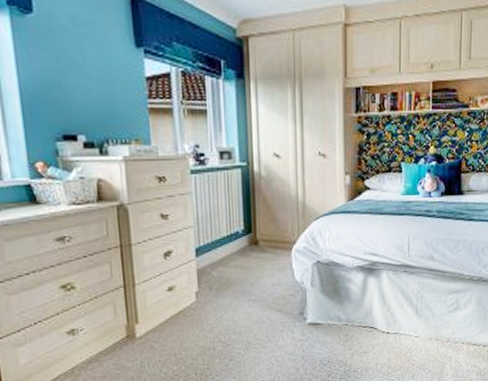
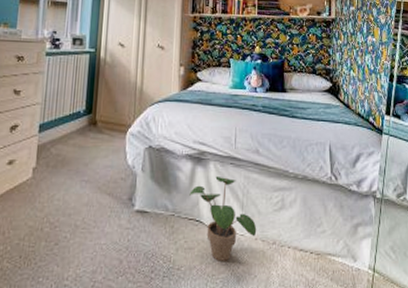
potted plant: none [362,284,431,361] -> present [189,175,257,261]

